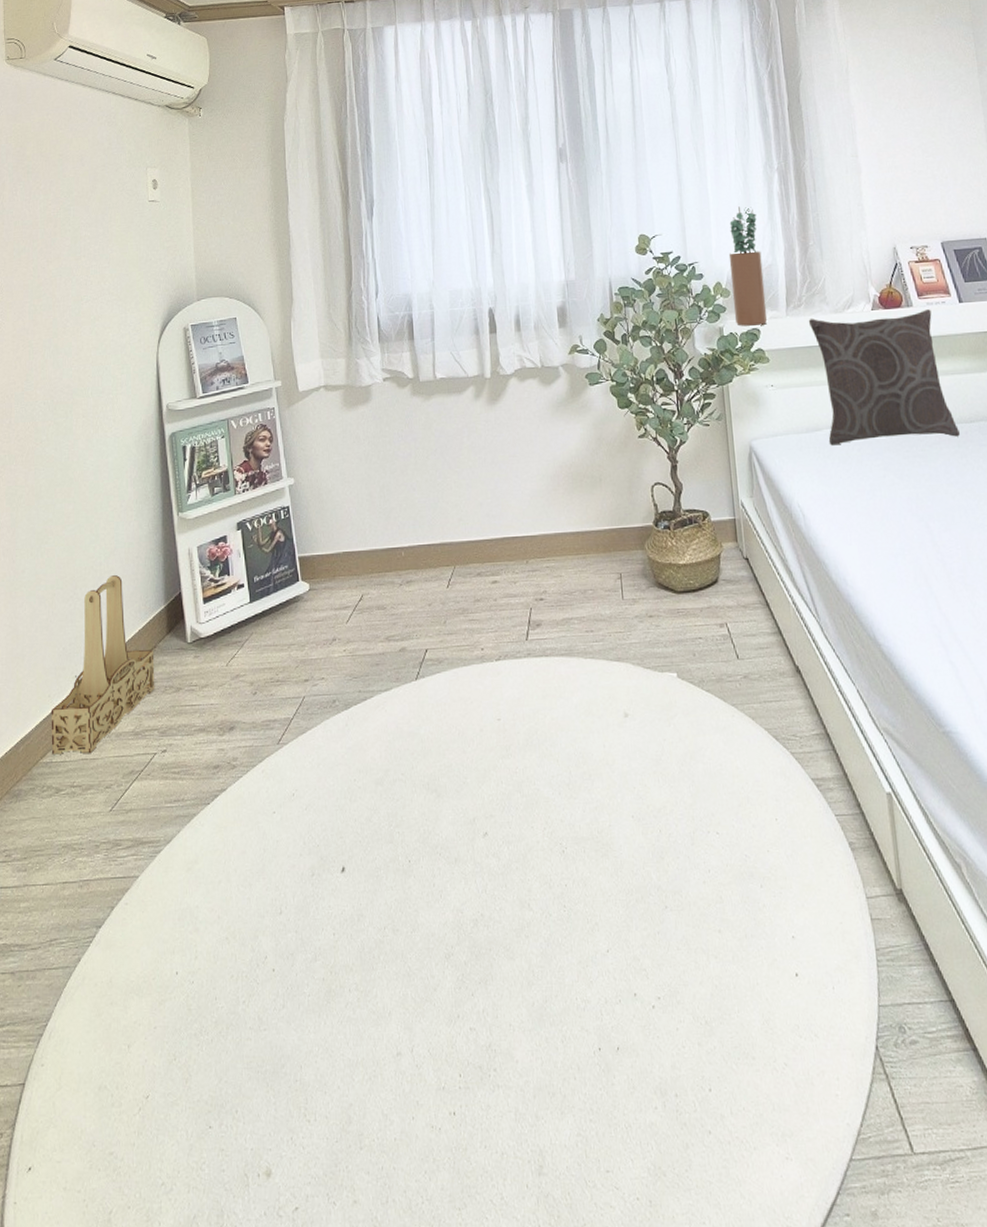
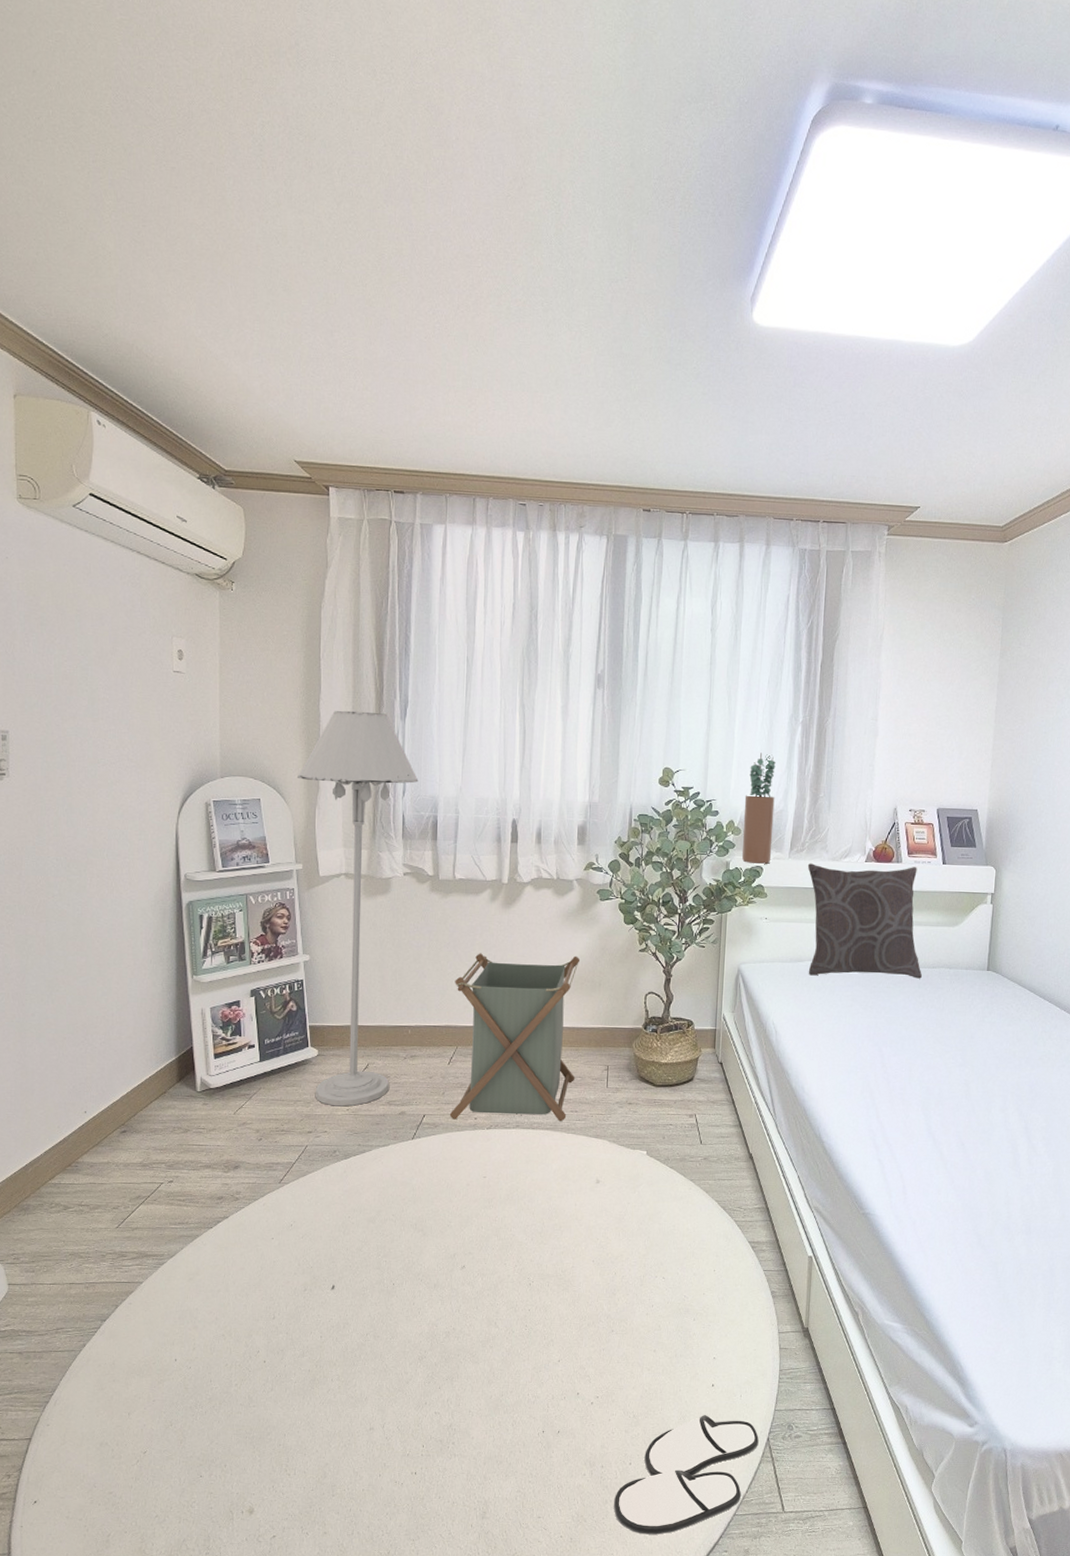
decorative basket: present [52,575,155,755] -> none [61,1026,164,1178]
floor lamp: none [271,216,391,648] -> present [298,710,419,1107]
laundry basket: none [446,449,586,653] -> present [449,953,581,1121]
slippers: none [696,1017,866,1193] -> present [613,1415,759,1535]

